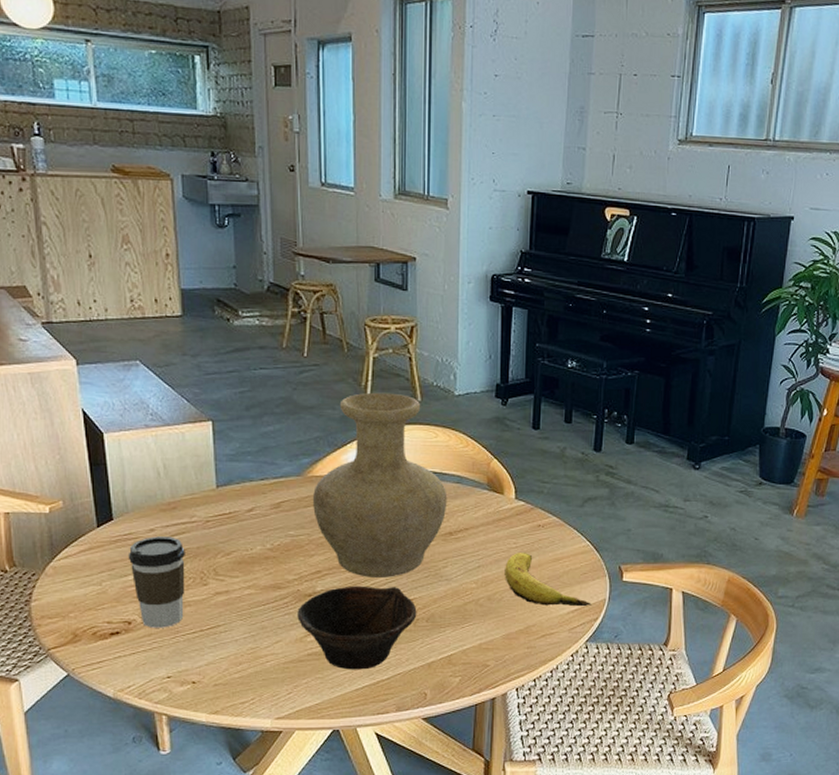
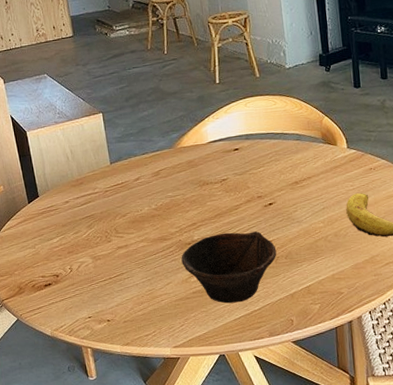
coffee cup: present [128,536,185,628] -> none [51,206,96,279]
vase: present [312,392,448,578] -> none [183,73,291,225]

